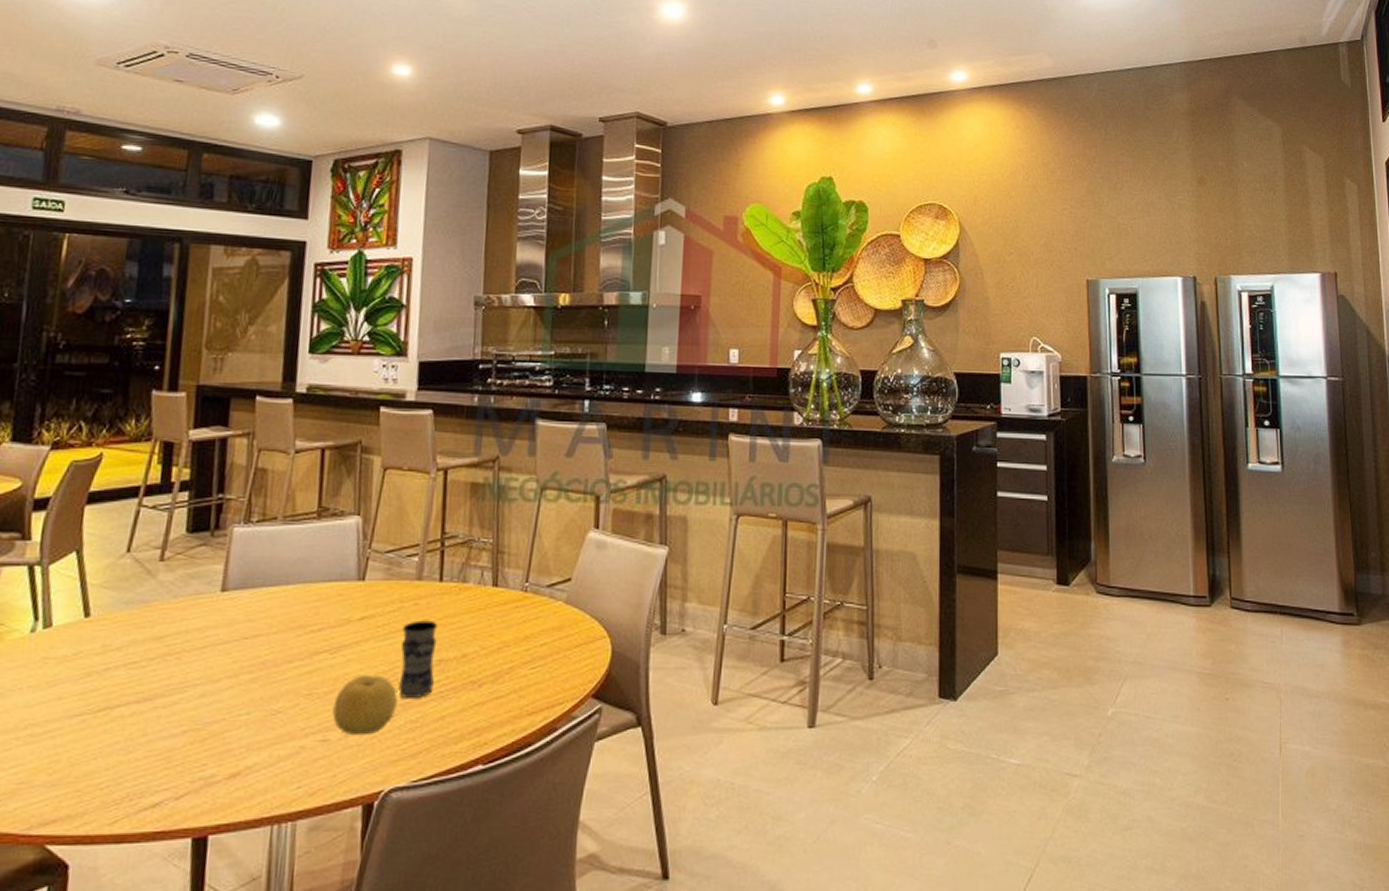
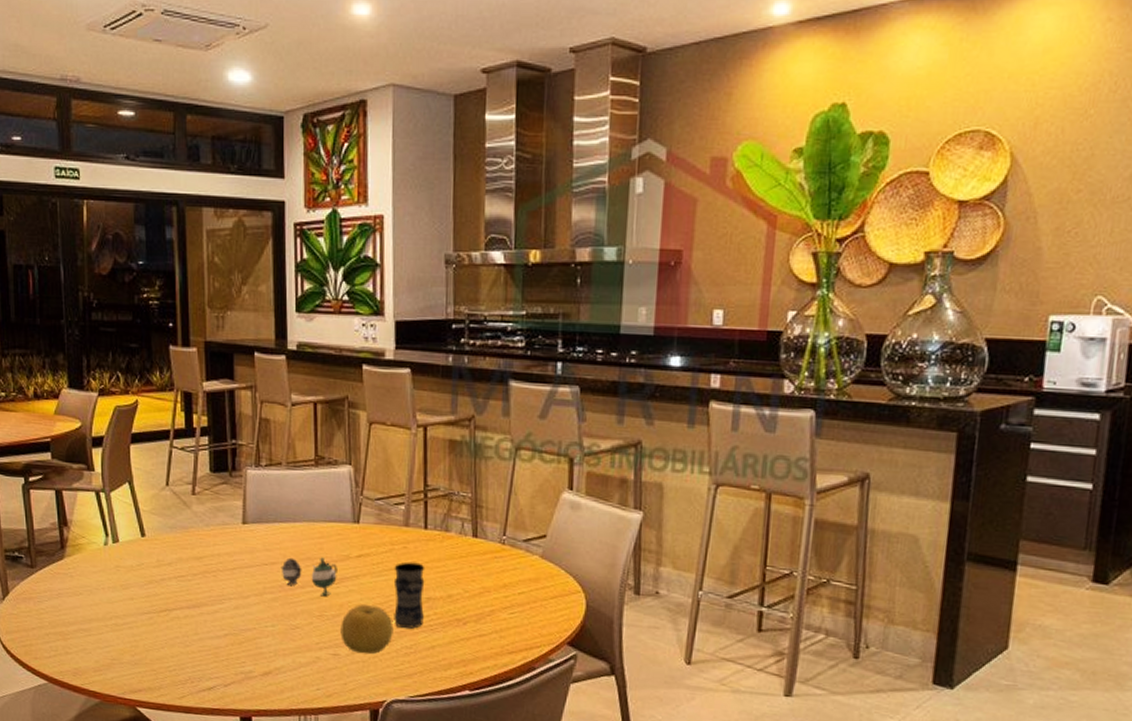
teapot: none [264,624,335,669] -> present [281,557,337,596]

